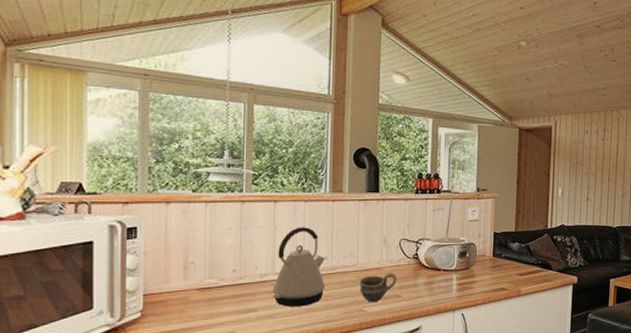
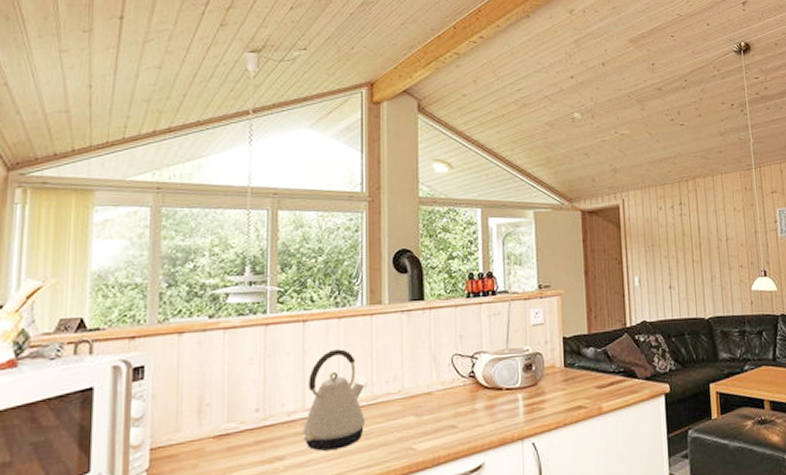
cup: present [359,273,397,303] -> none [406,397,451,438]

